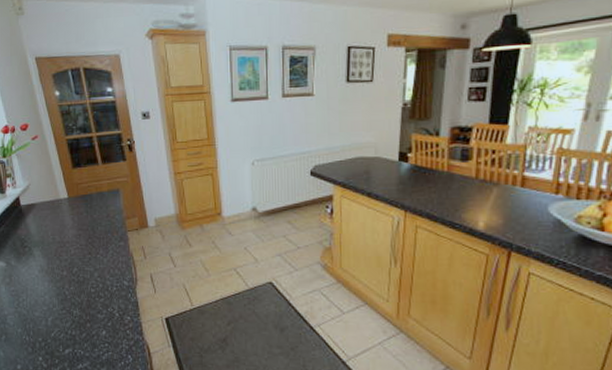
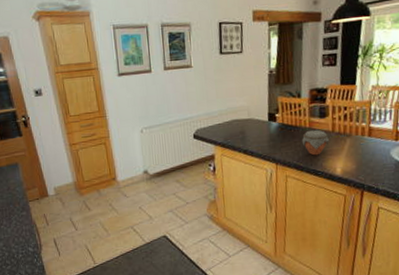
jar: none [437,174,471,205] -> present [301,129,329,156]

